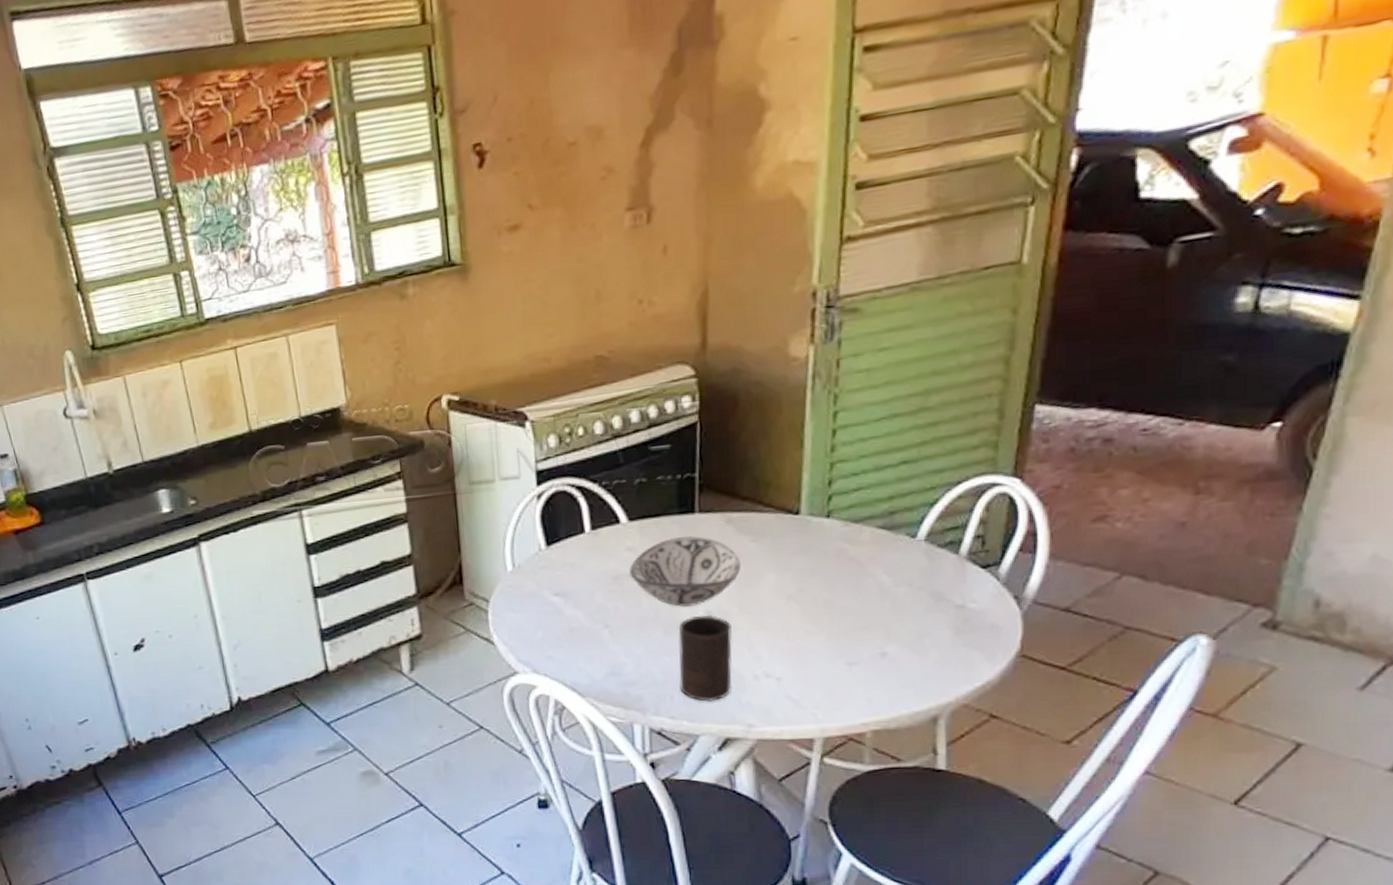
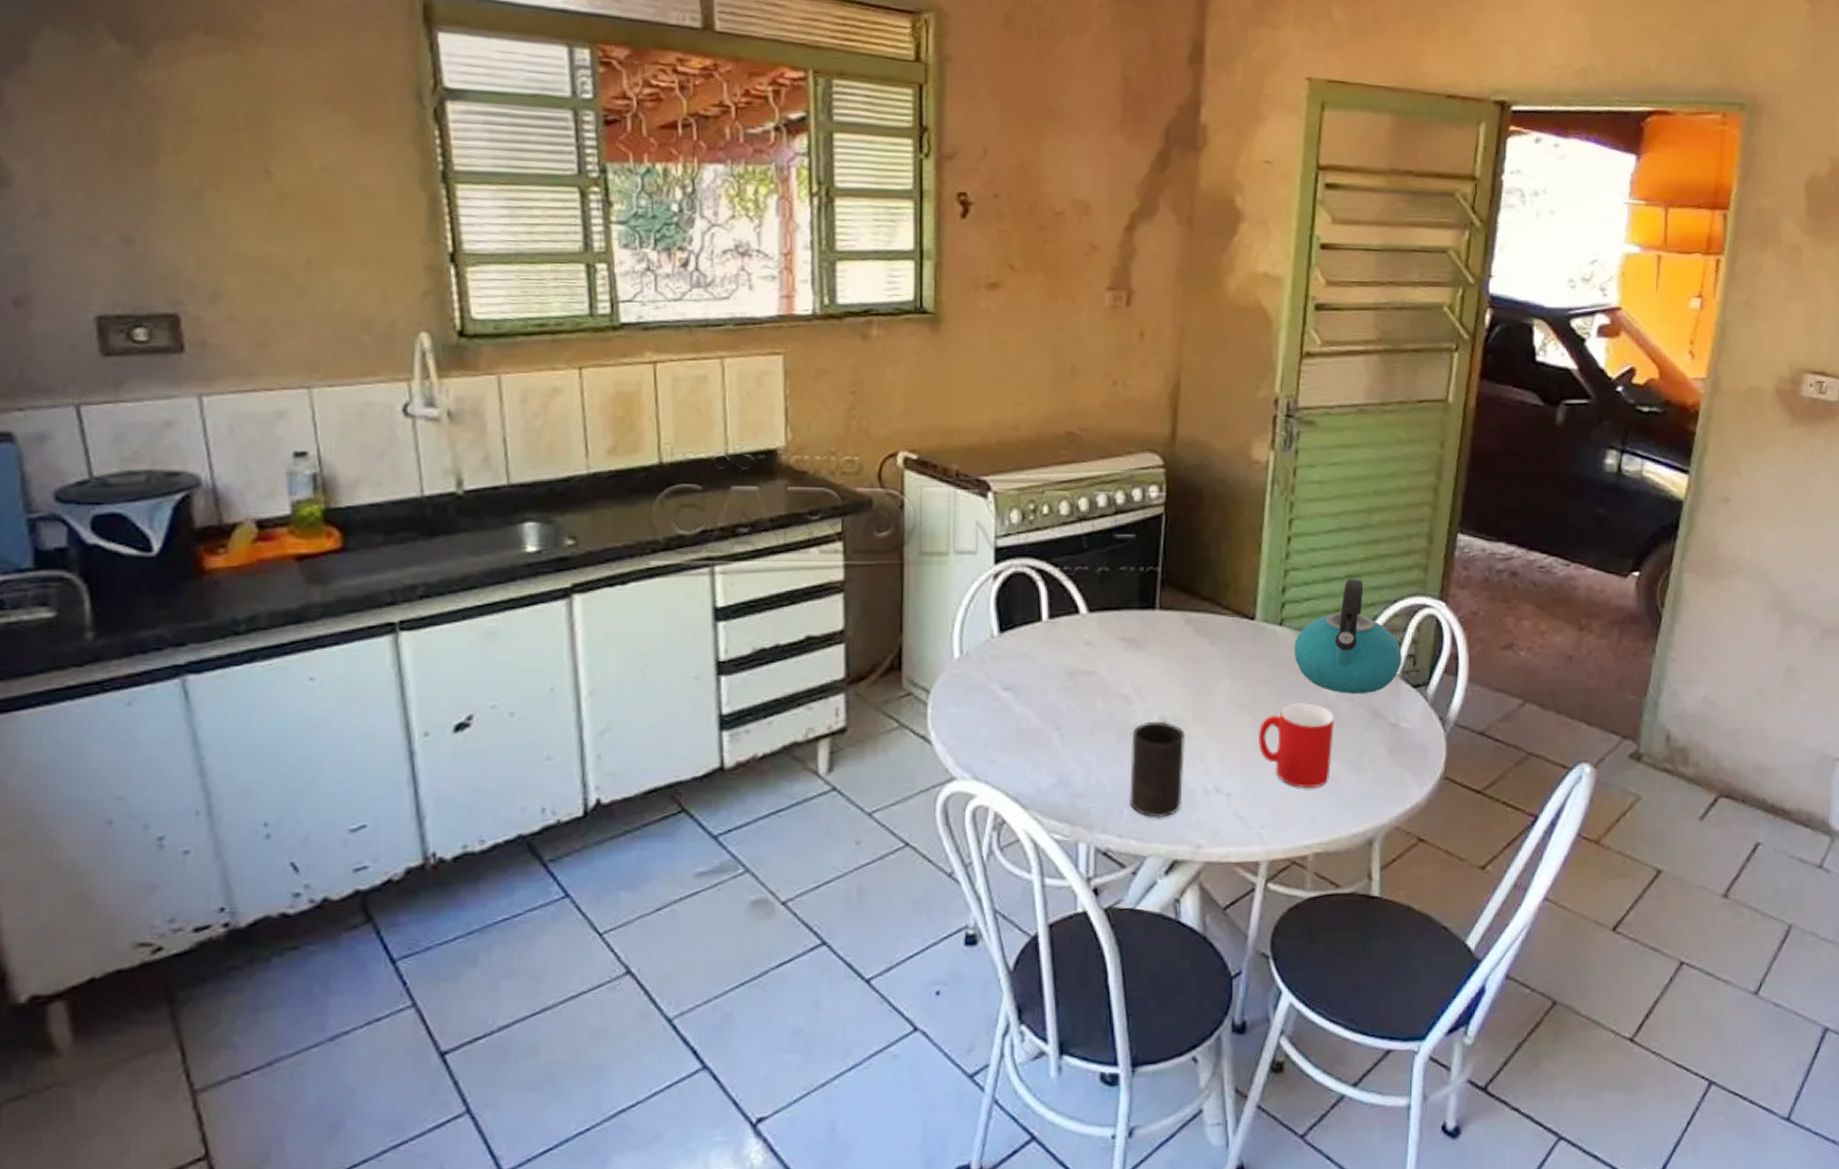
decorative bowl: present [630,536,741,607] -> none [1086,634,1197,710]
cup: none [808,590,891,671] -> present [1259,703,1334,788]
kettle: none [843,464,968,579] -> present [1293,579,1402,693]

